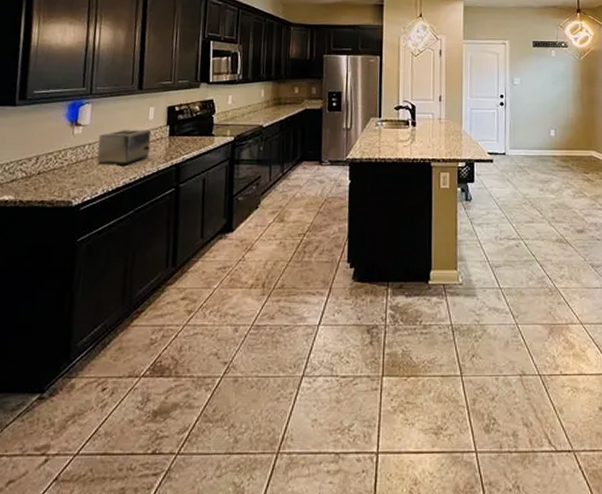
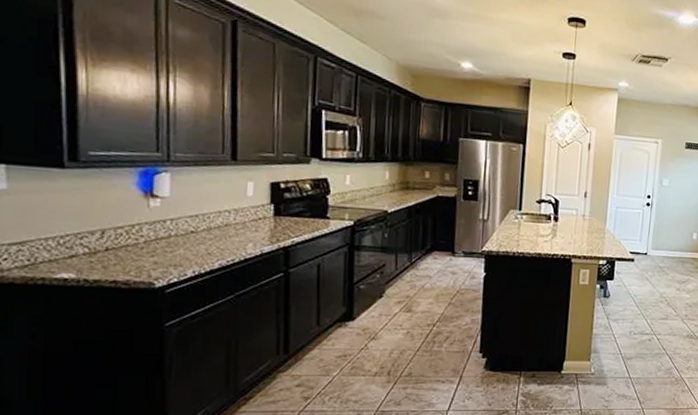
toaster: present [97,129,152,165] -> none [182,204,252,246]

